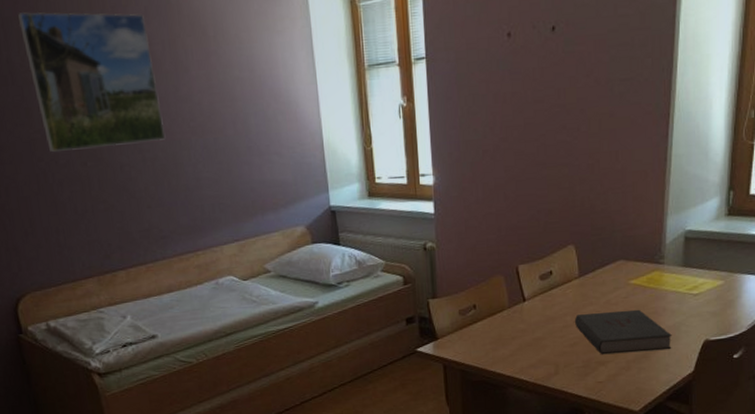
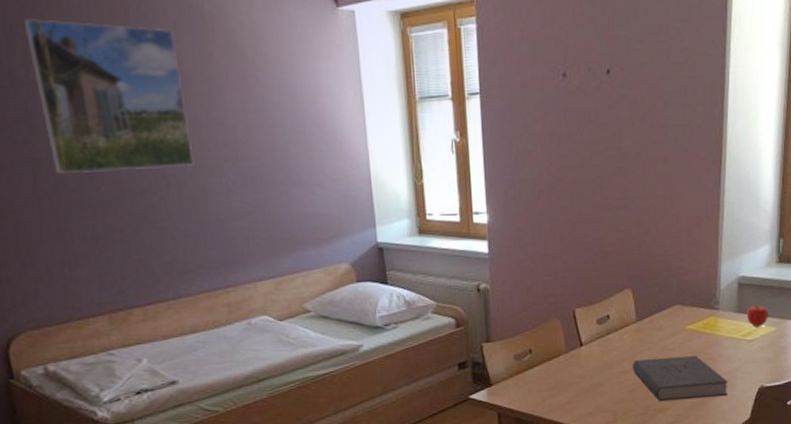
fruit: none [692,259,717,281] -> present [746,305,769,327]

